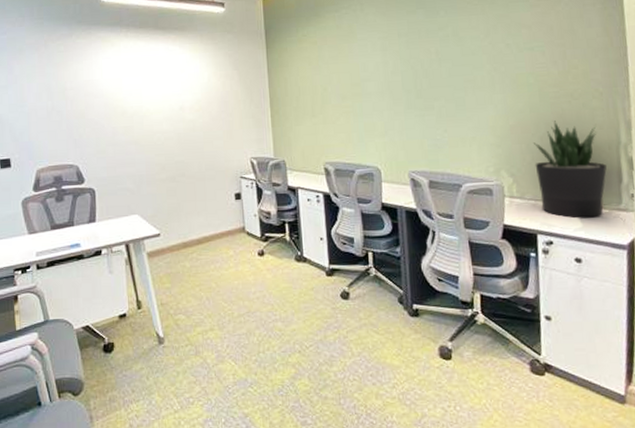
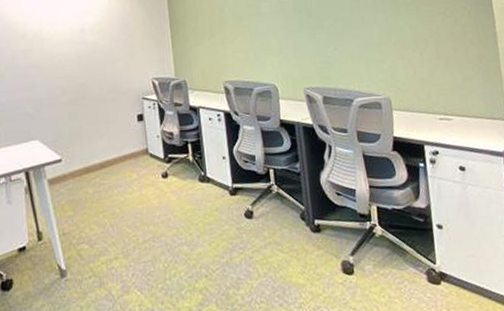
planter: present [534,121,607,218] -> none [415,37,480,128]

